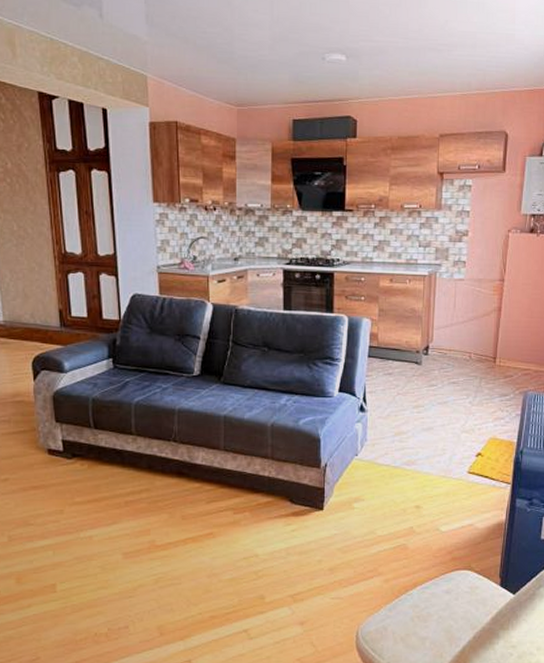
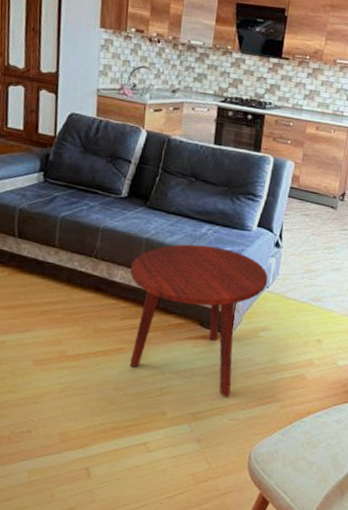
side table: none [211,417,356,575] -> present [130,244,268,397]

